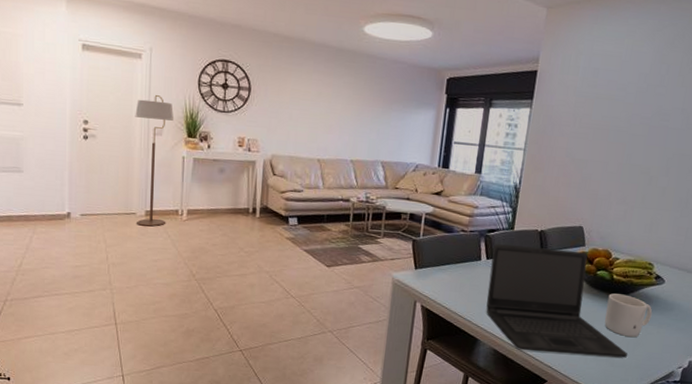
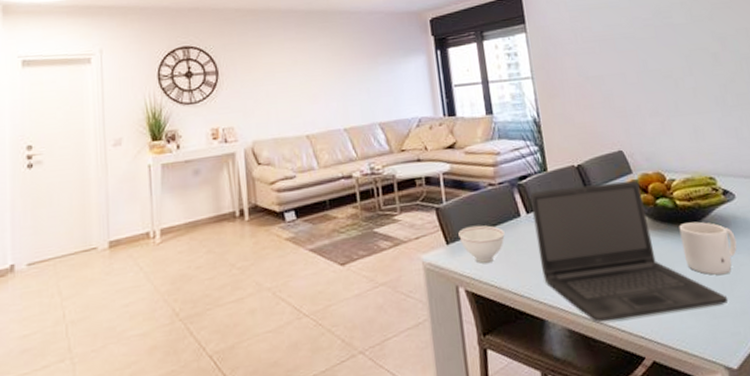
floor lamp: present [135,95,174,227] -> none [87,100,134,263]
bowl: none [426,259,464,289] -> present [458,225,505,263]

